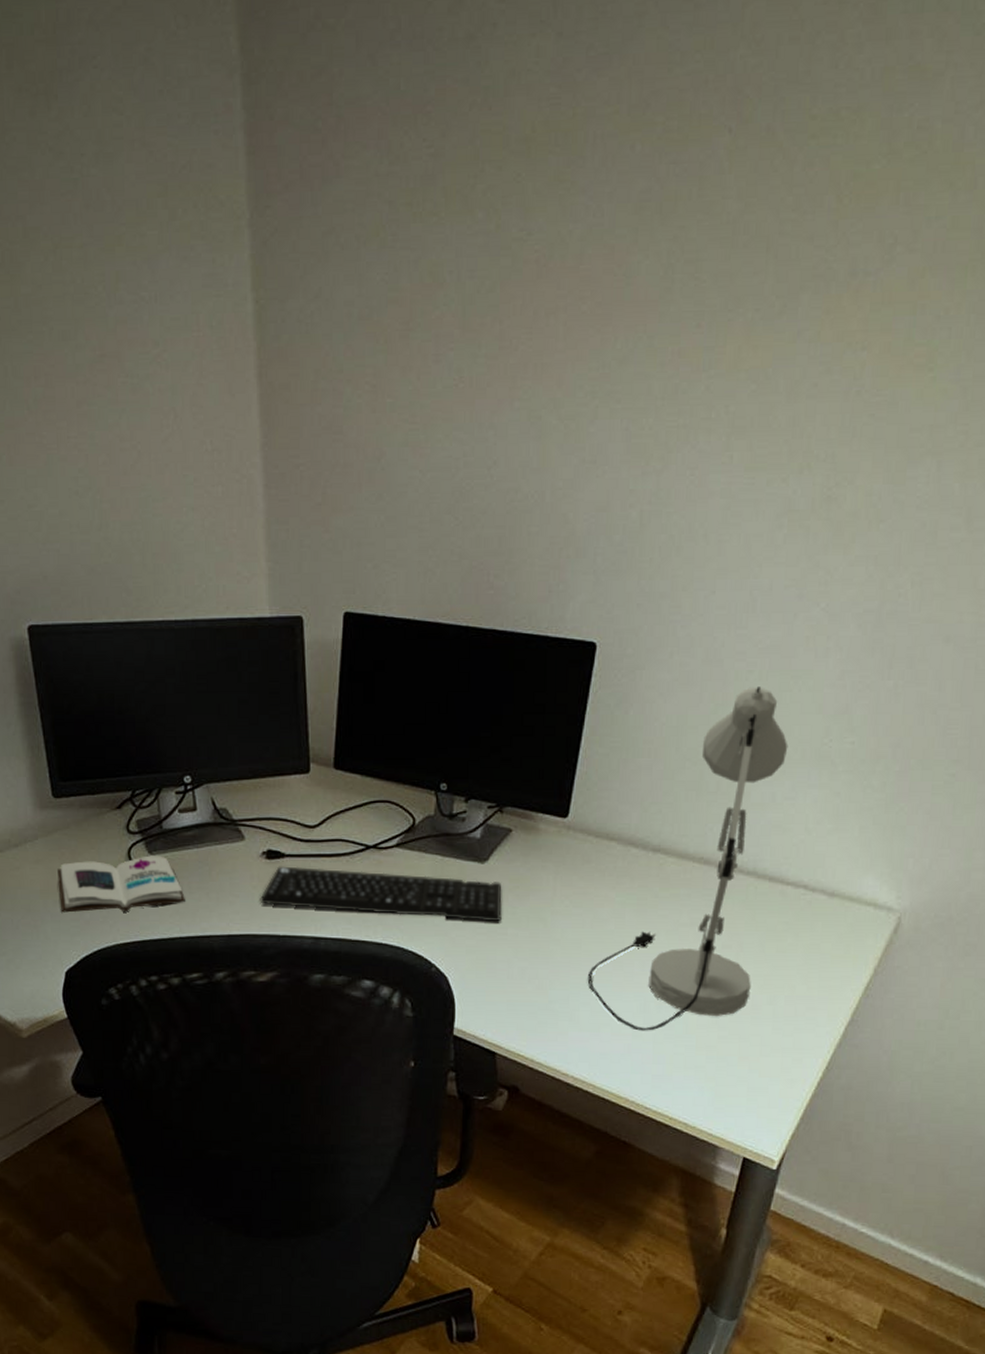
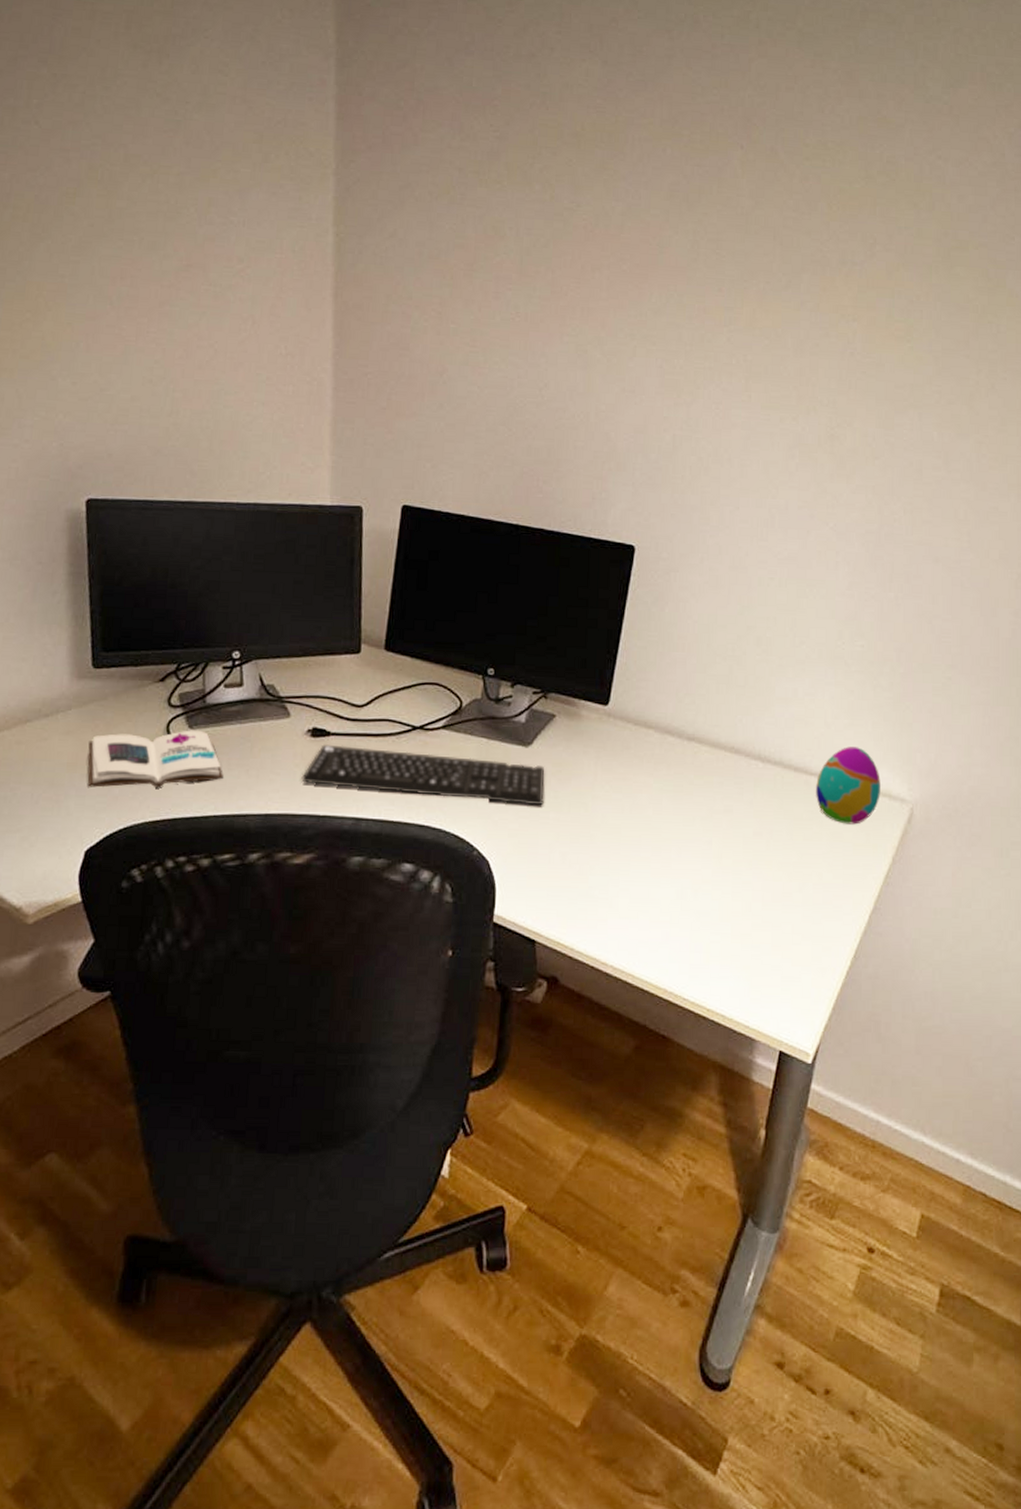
desk lamp: present [587,687,788,1031] -> none [626,592,807,919]
decorative egg: none [792,853,866,936] -> present [816,746,880,825]

